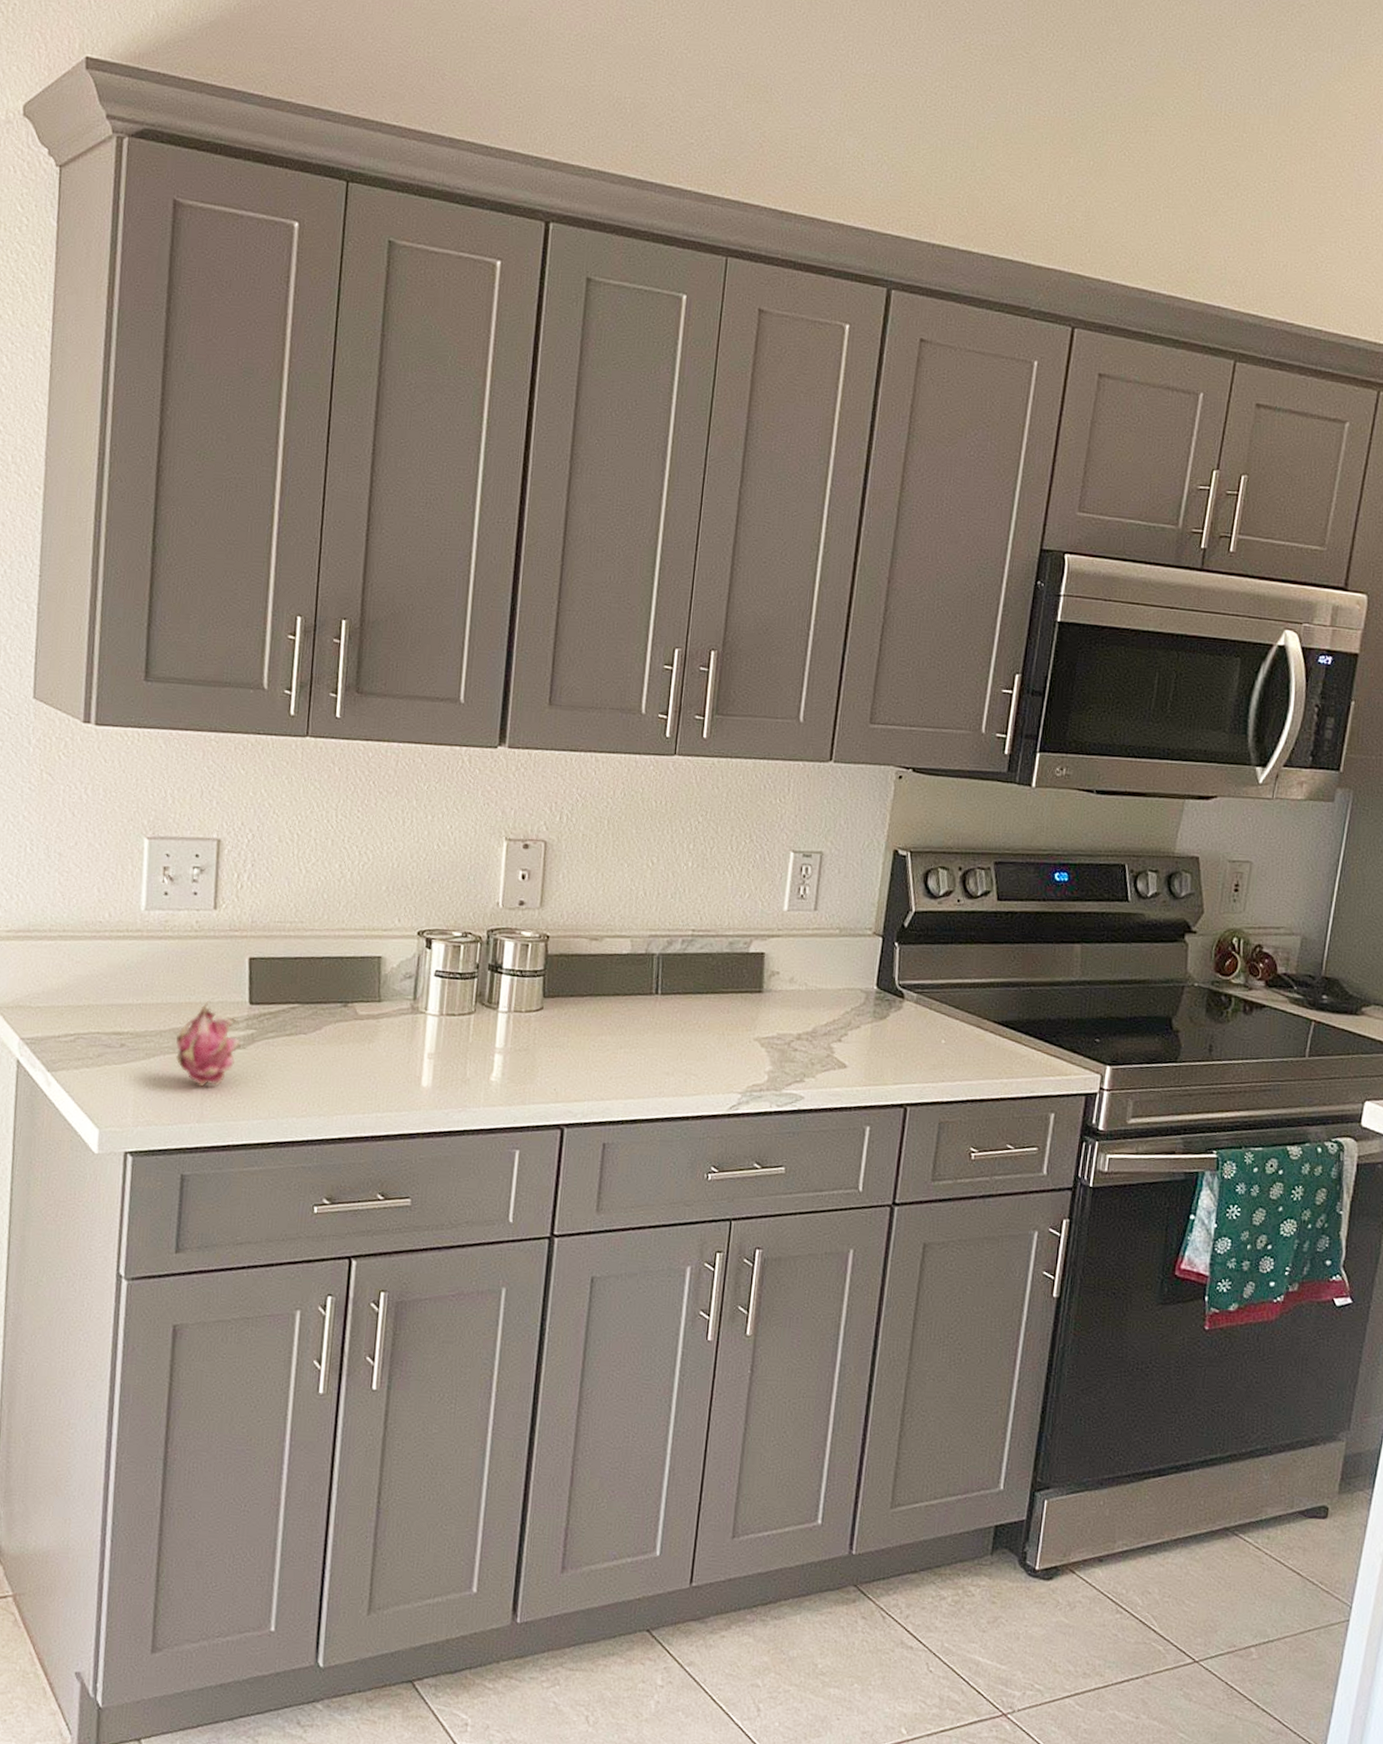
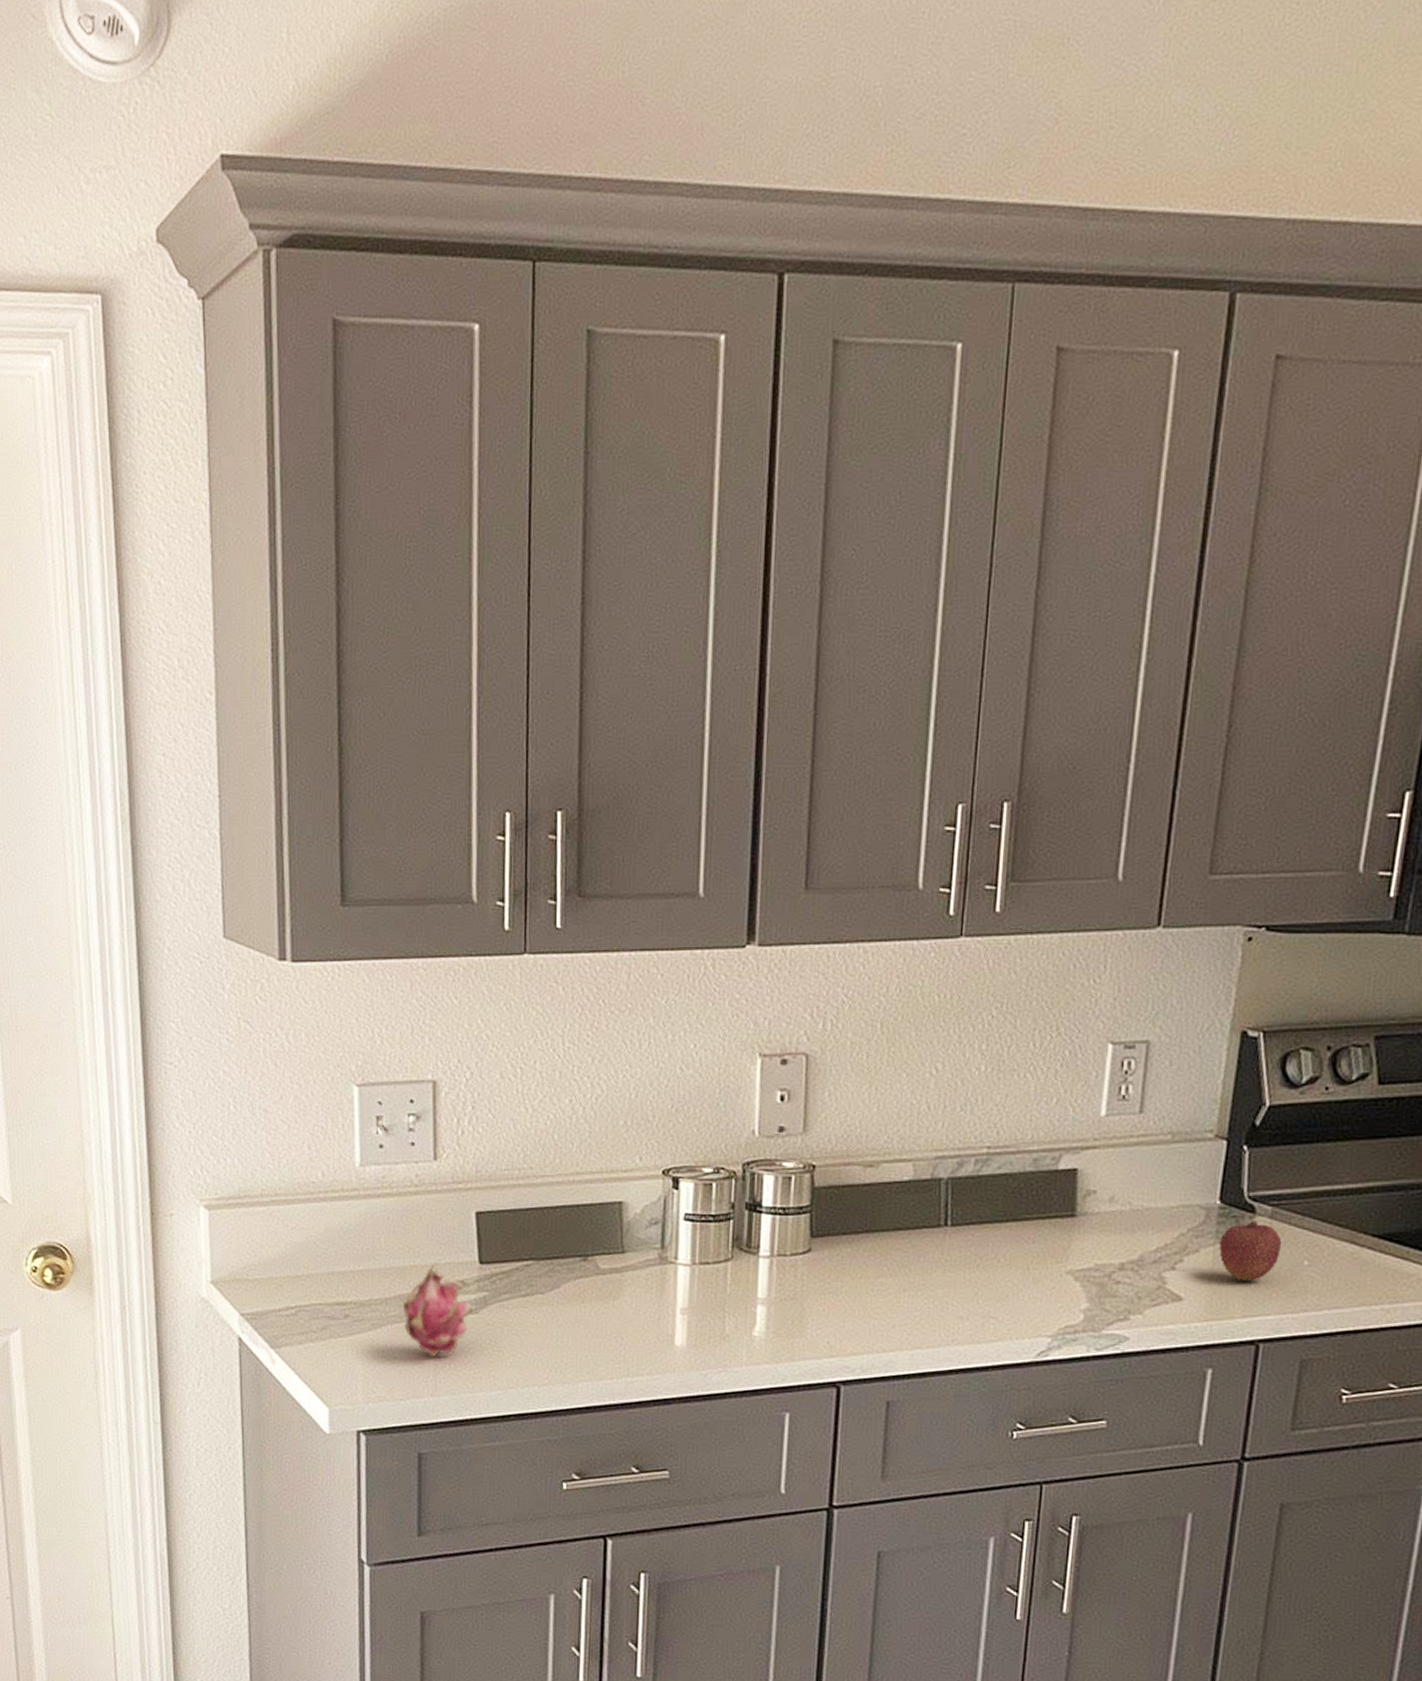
fruit: none [875,1004,925,1055] -> present [1219,1221,1282,1282]

